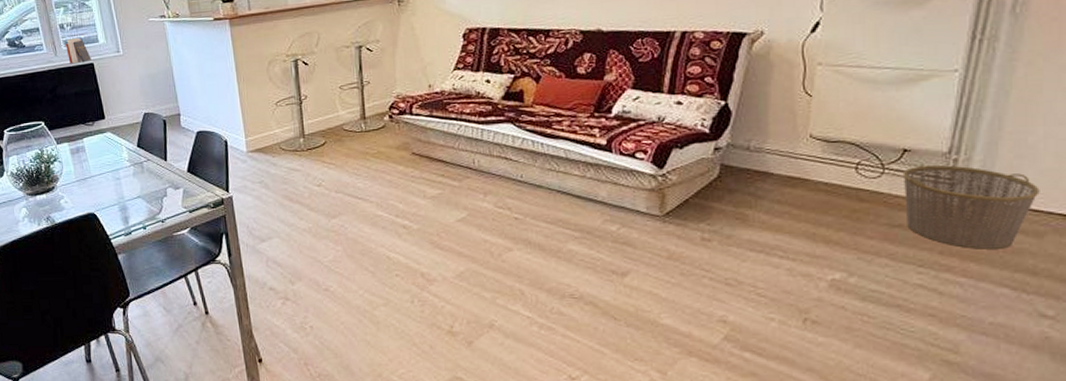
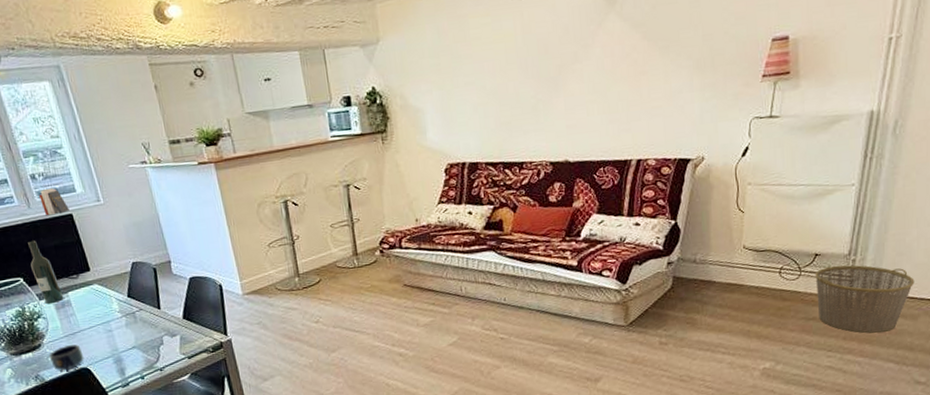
wine bottle: none [52,86,79,149] -> present [28,240,64,305]
mug: none [60,190,92,215] -> present [48,344,84,371]

